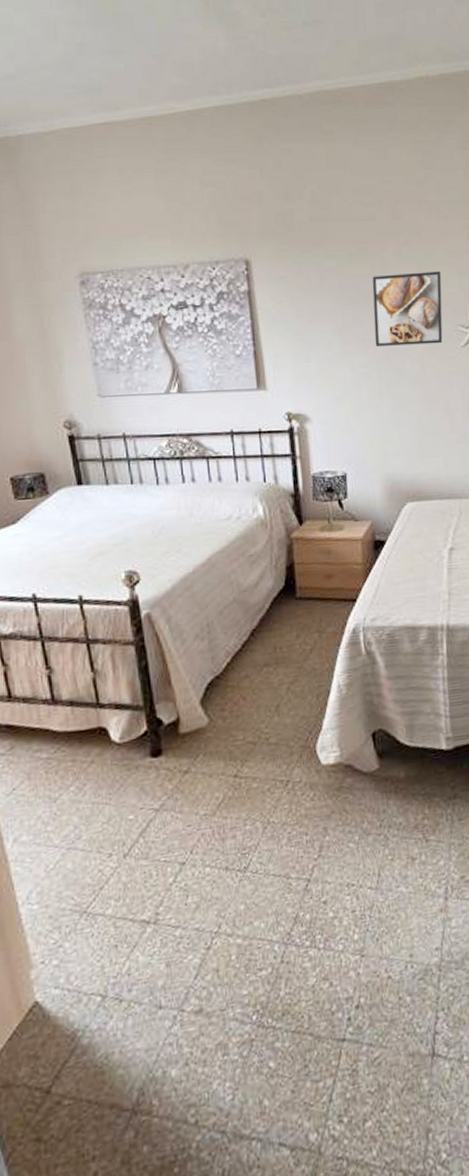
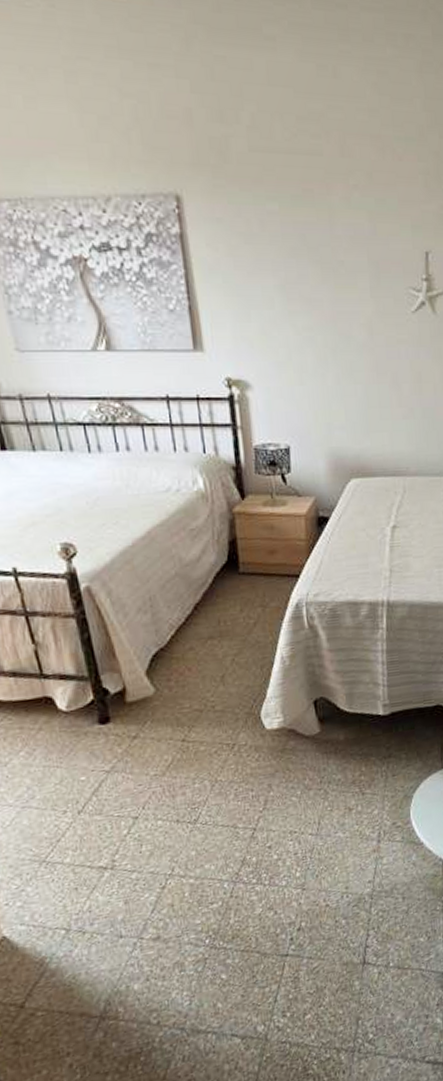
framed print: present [372,270,443,346] -> none [318,222,394,308]

